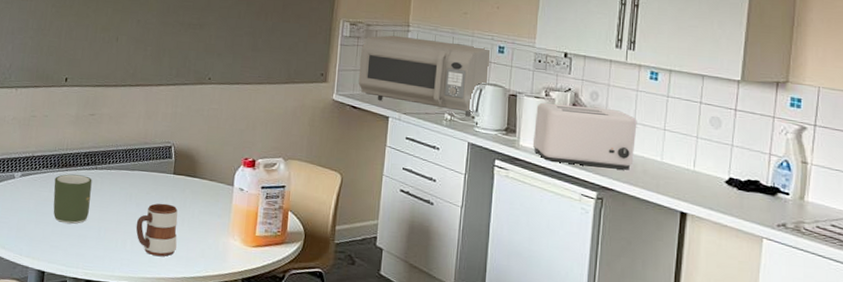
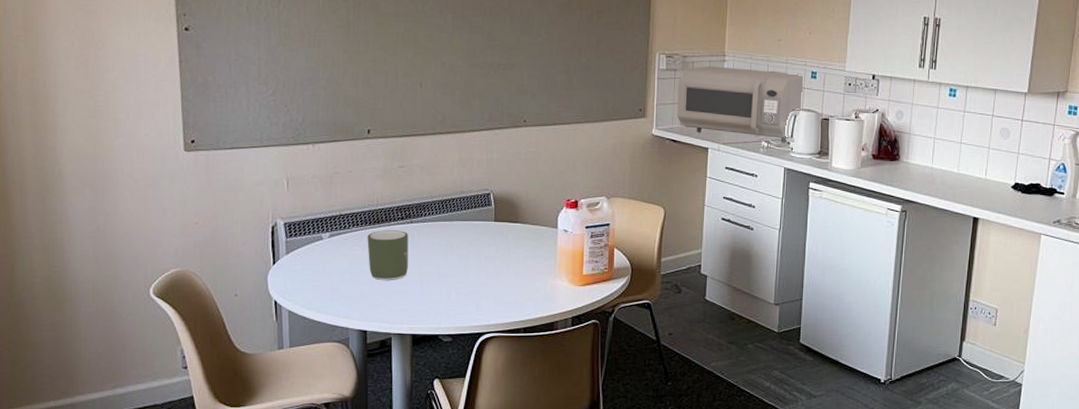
mug: present [136,203,178,257] -> none [459,251,504,304]
toaster: present [533,102,637,170] -> none [845,124,937,183]

